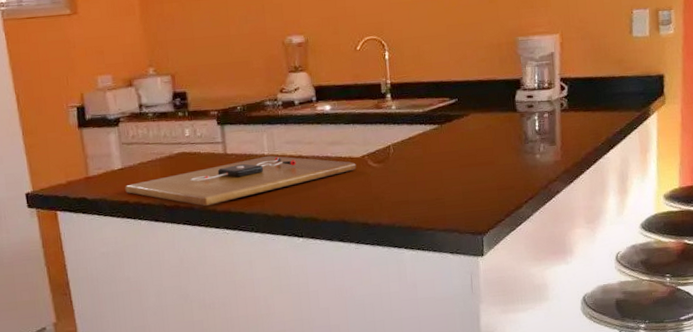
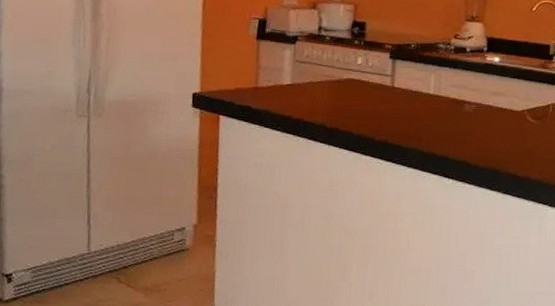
cutting board: present [125,155,357,207] -> none [290,95,515,134]

